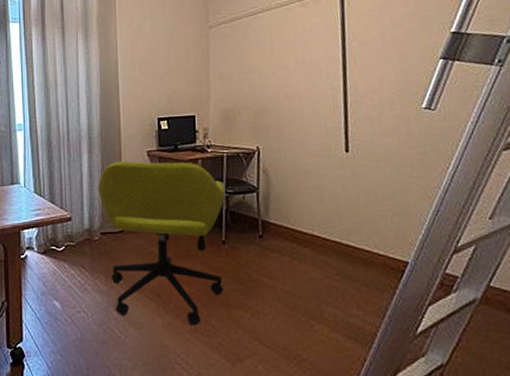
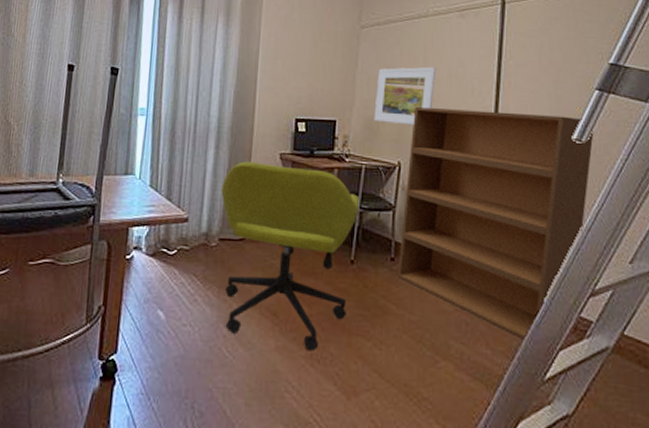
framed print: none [229,55,284,113] -> present [374,66,436,126]
bookshelf: none [266,87,443,300] -> present [397,106,594,341]

